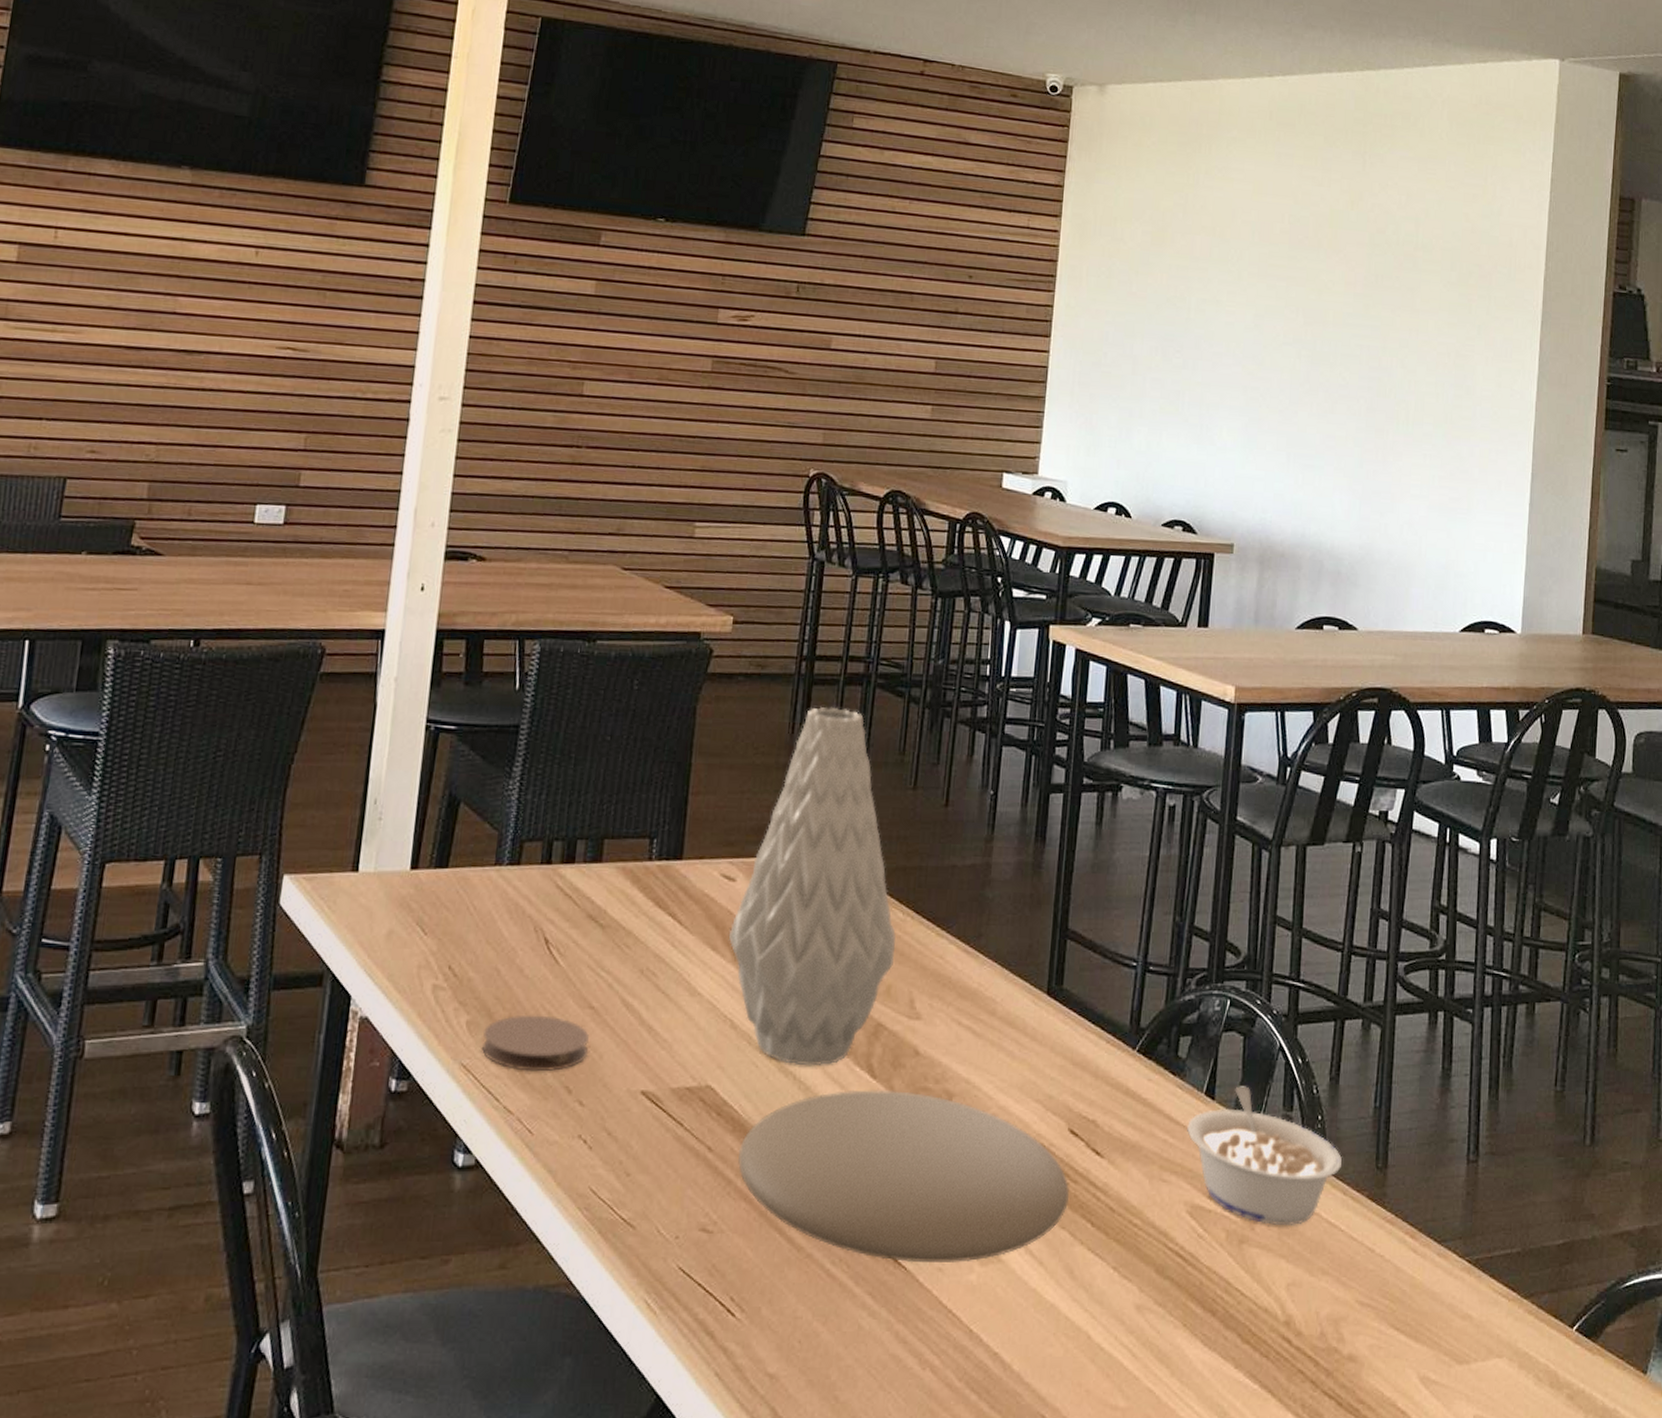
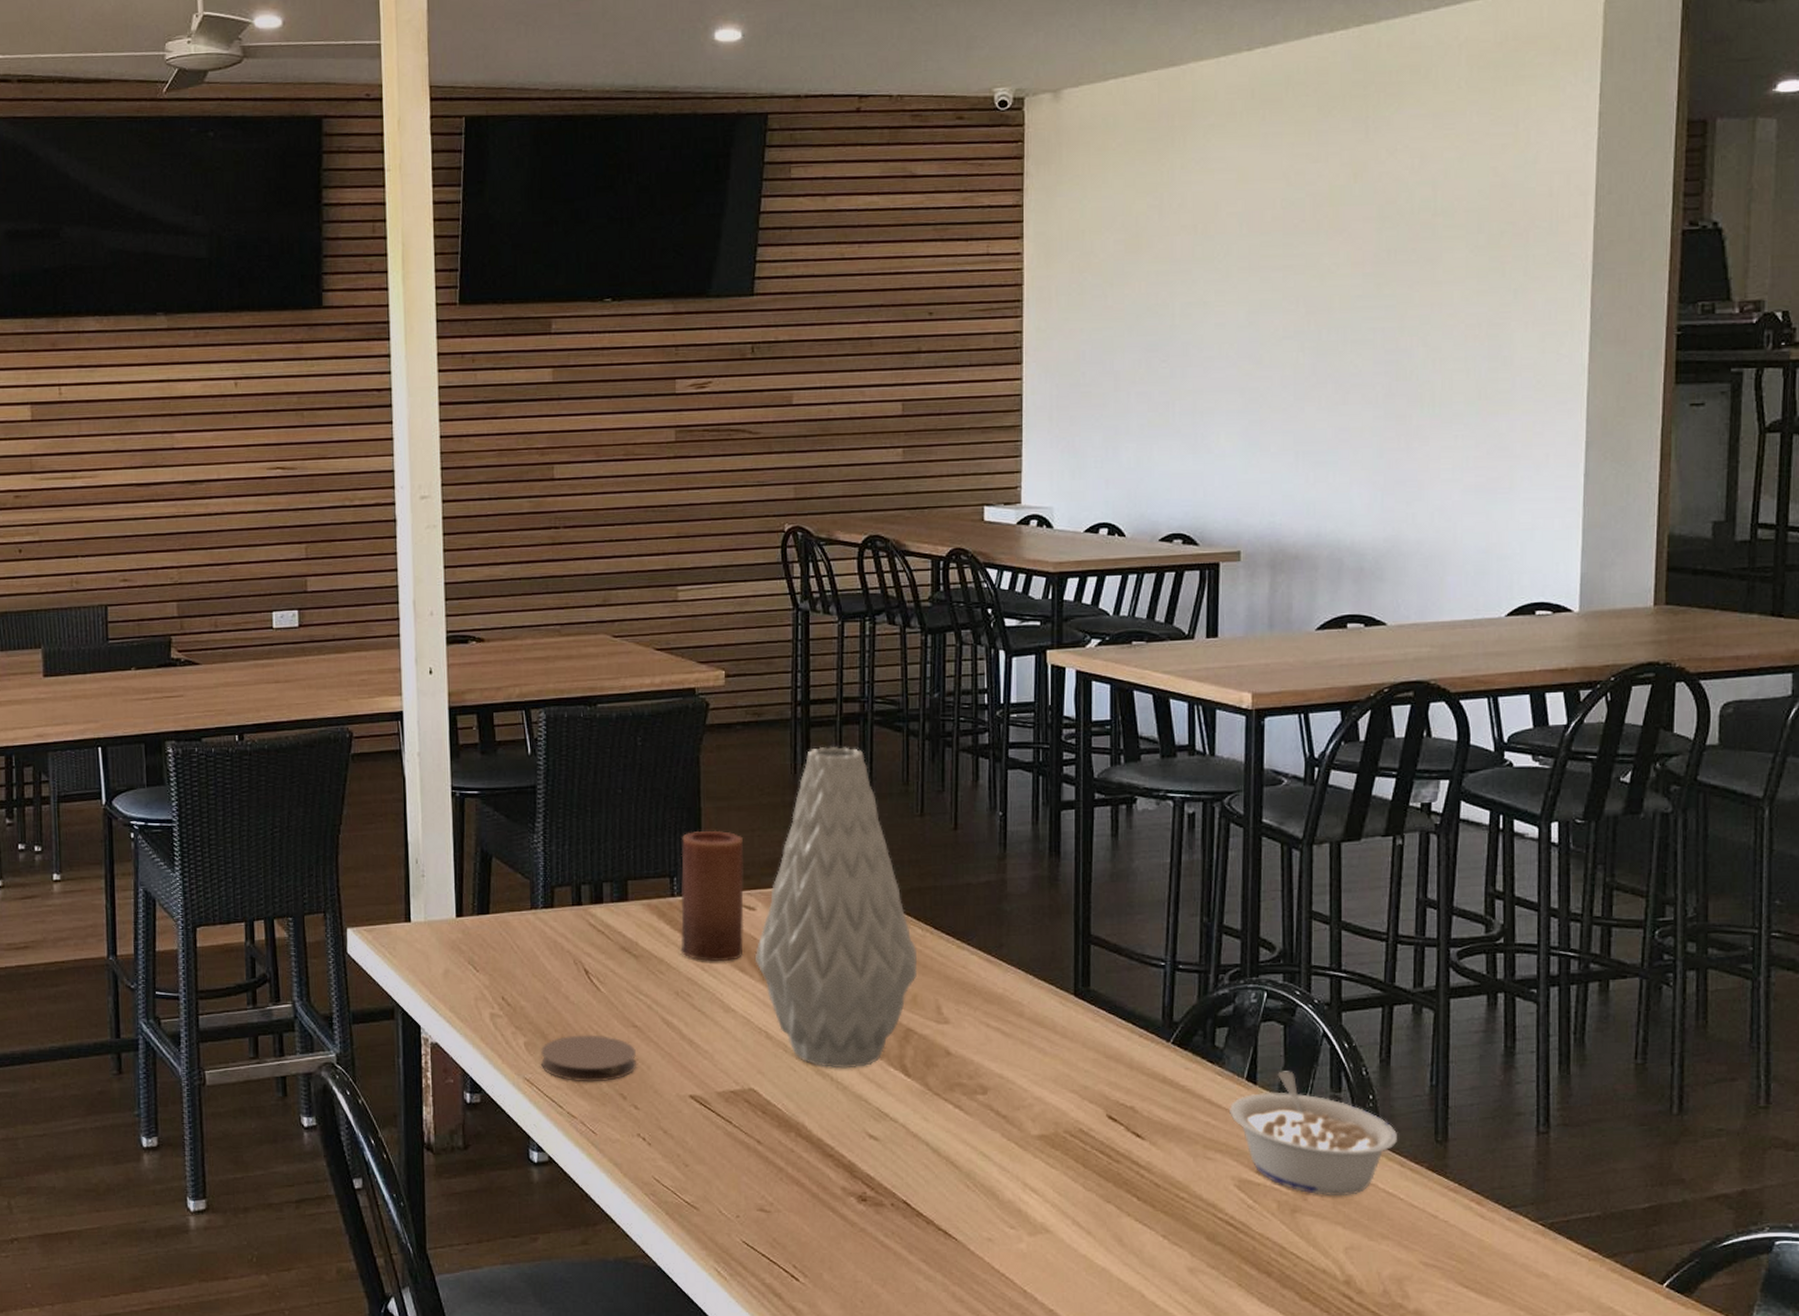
candle: none [651,789,731,938] -> present [680,830,745,962]
plate: present [737,1089,1069,1263] -> none [786,1087,1112,1235]

